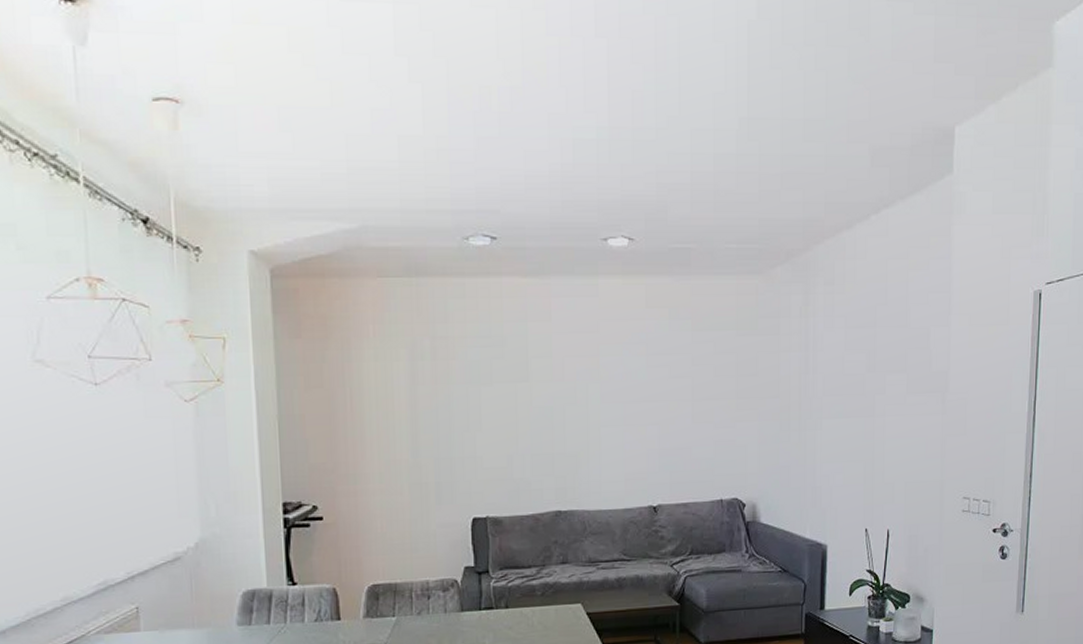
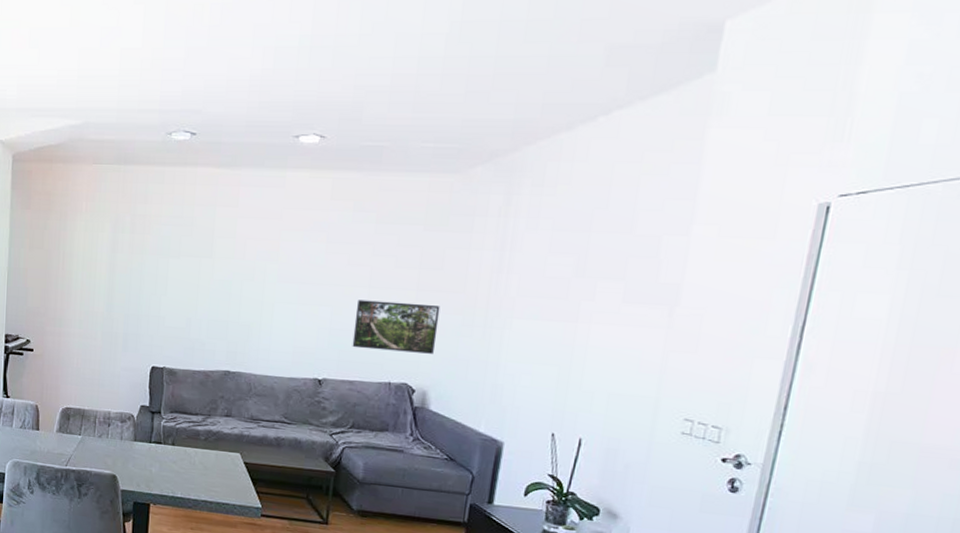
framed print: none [682,412,759,467] -> present [352,300,441,354]

